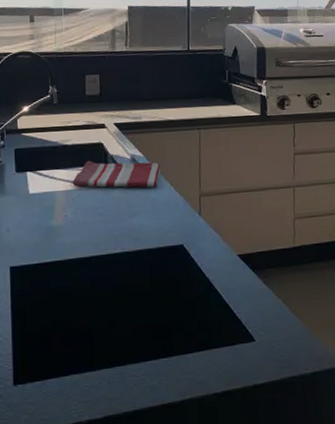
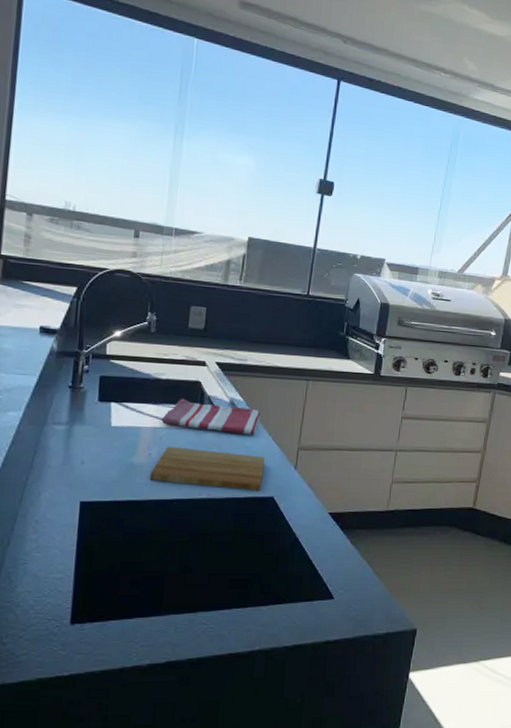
cutting board: none [68,206,171,241] -> present [149,446,266,491]

